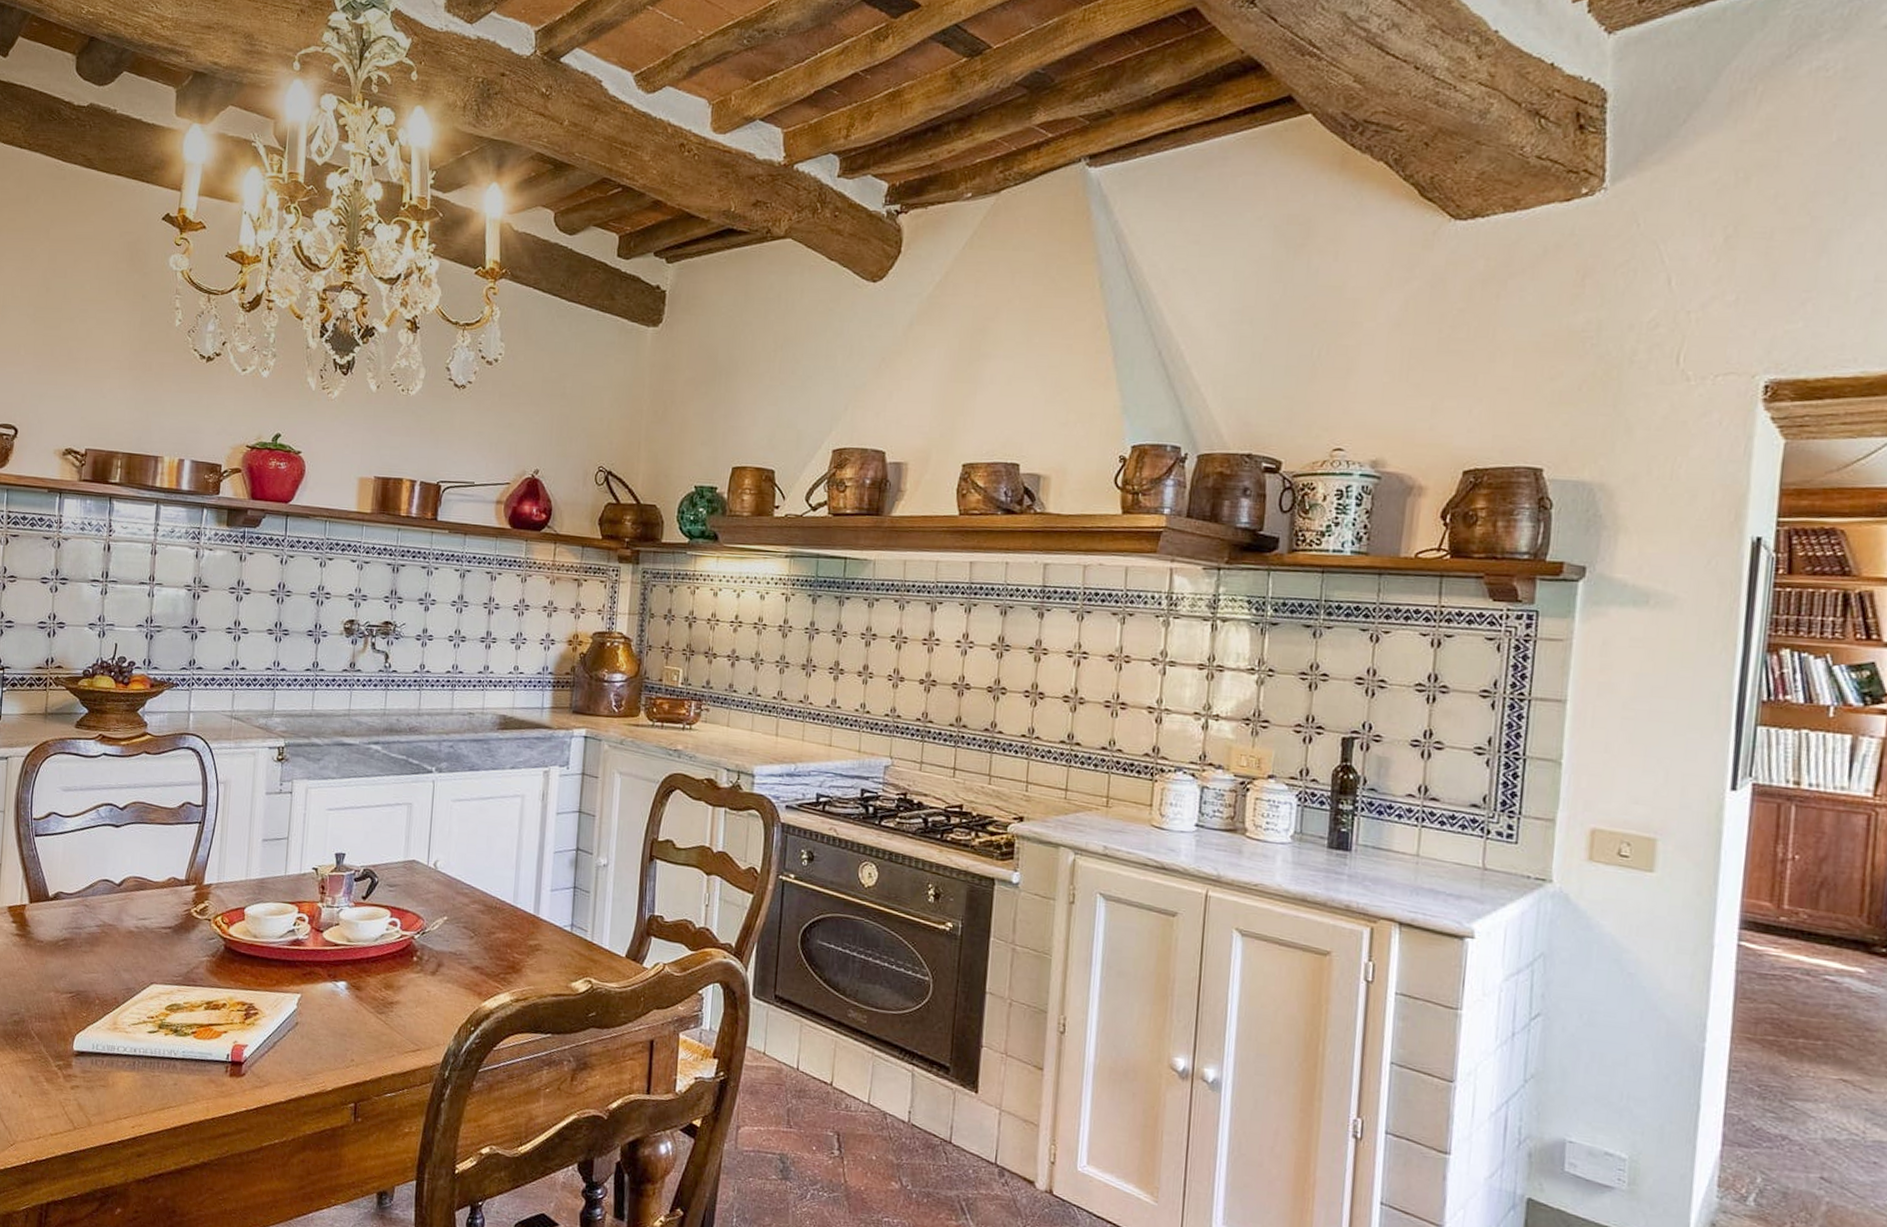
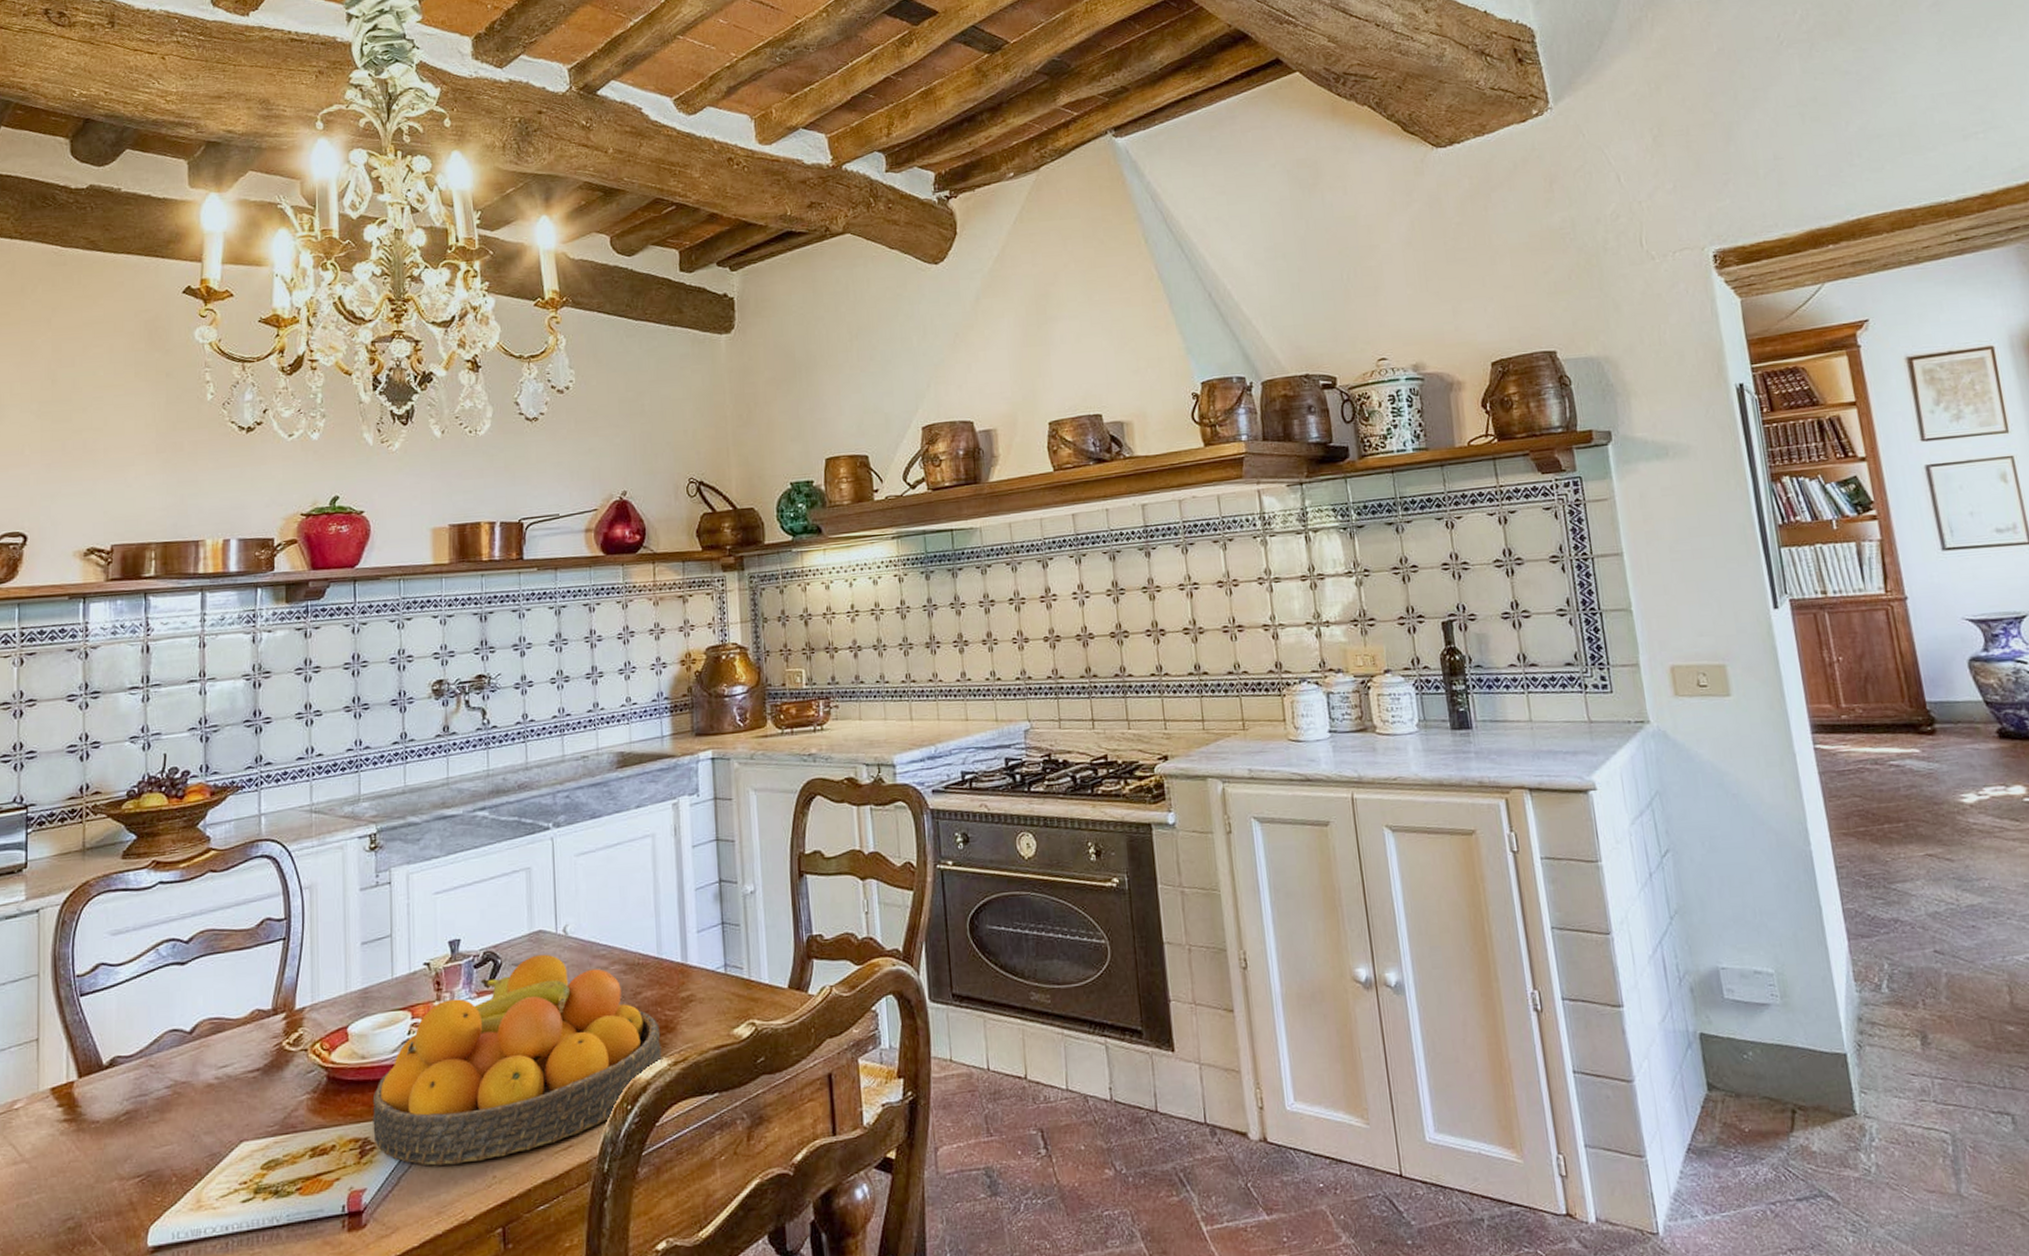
fruit bowl: none [257,880,507,1046] -> present [372,954,662,1166]

